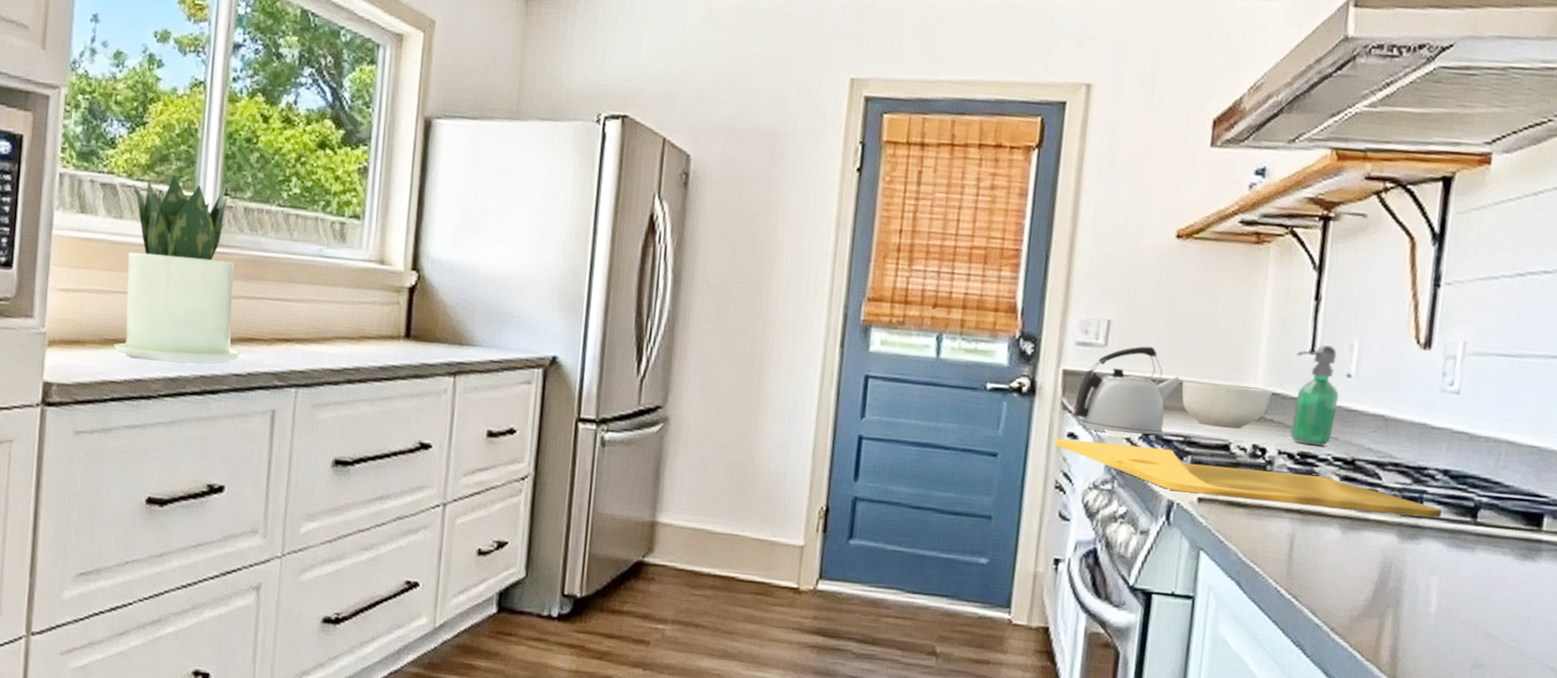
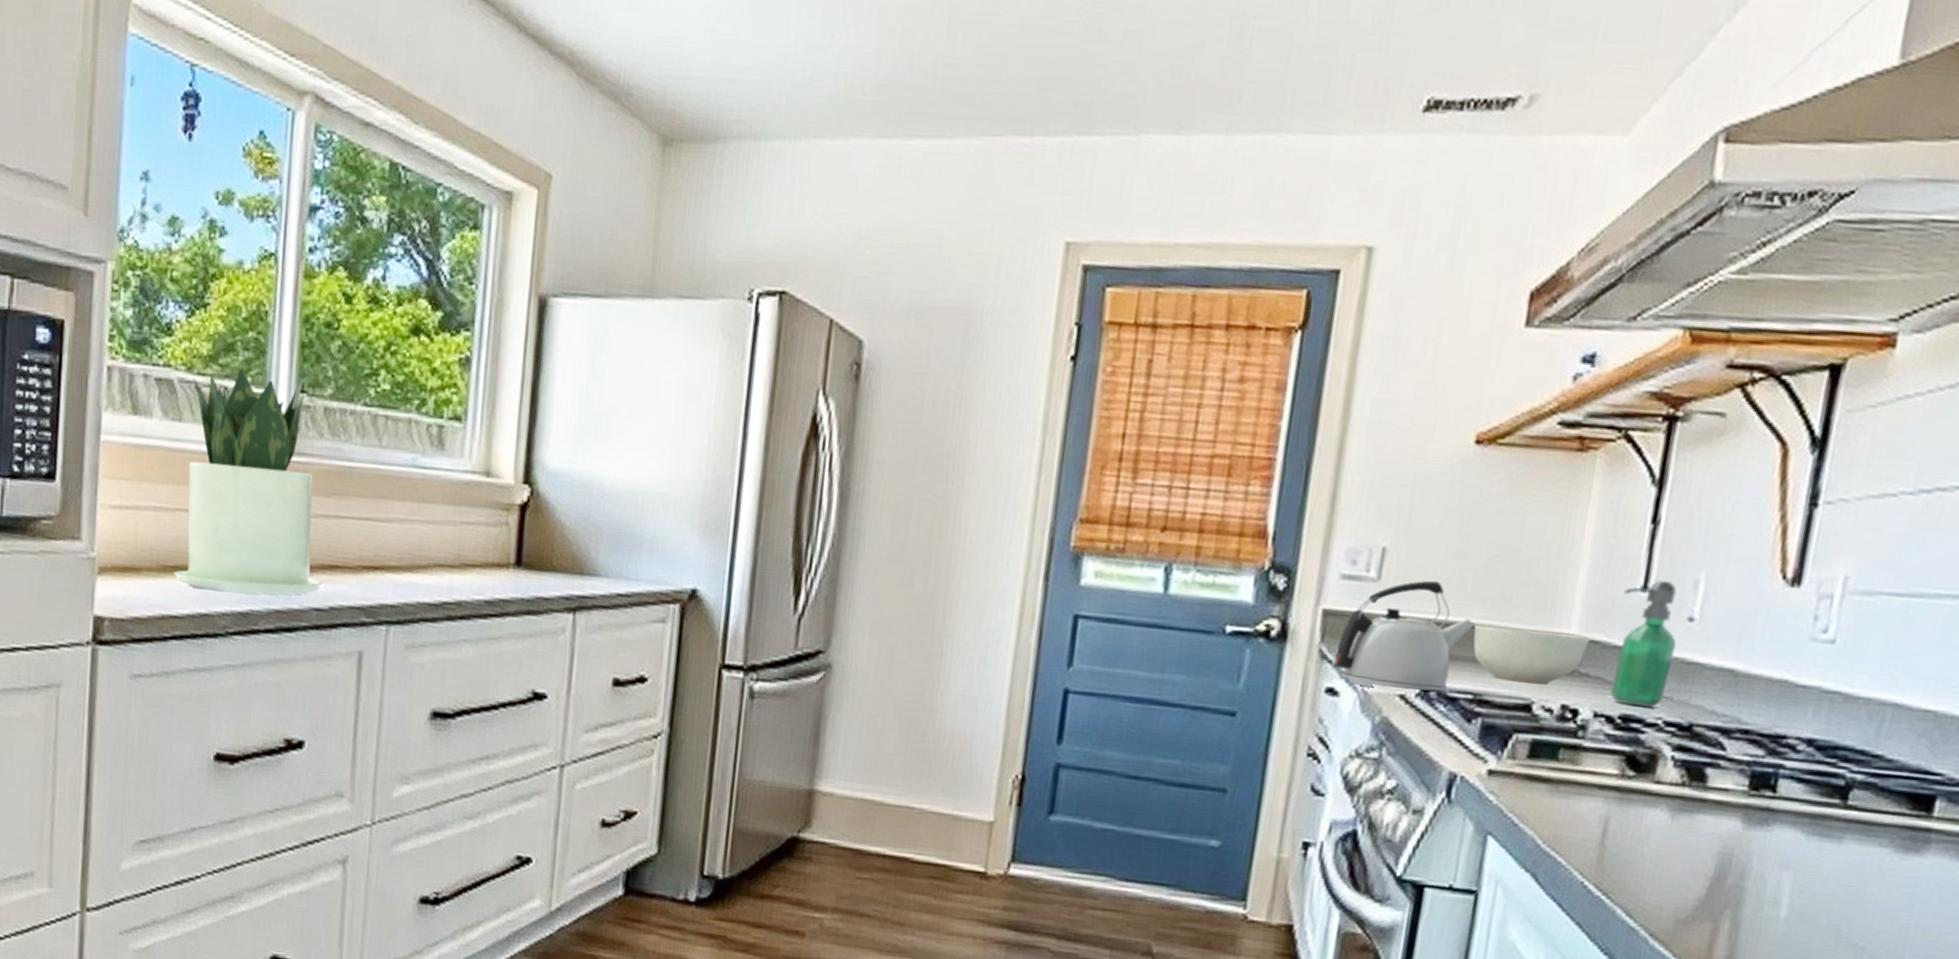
cutting board: present [1054,438,1443,518] -> none [1308,694,1804,799]

